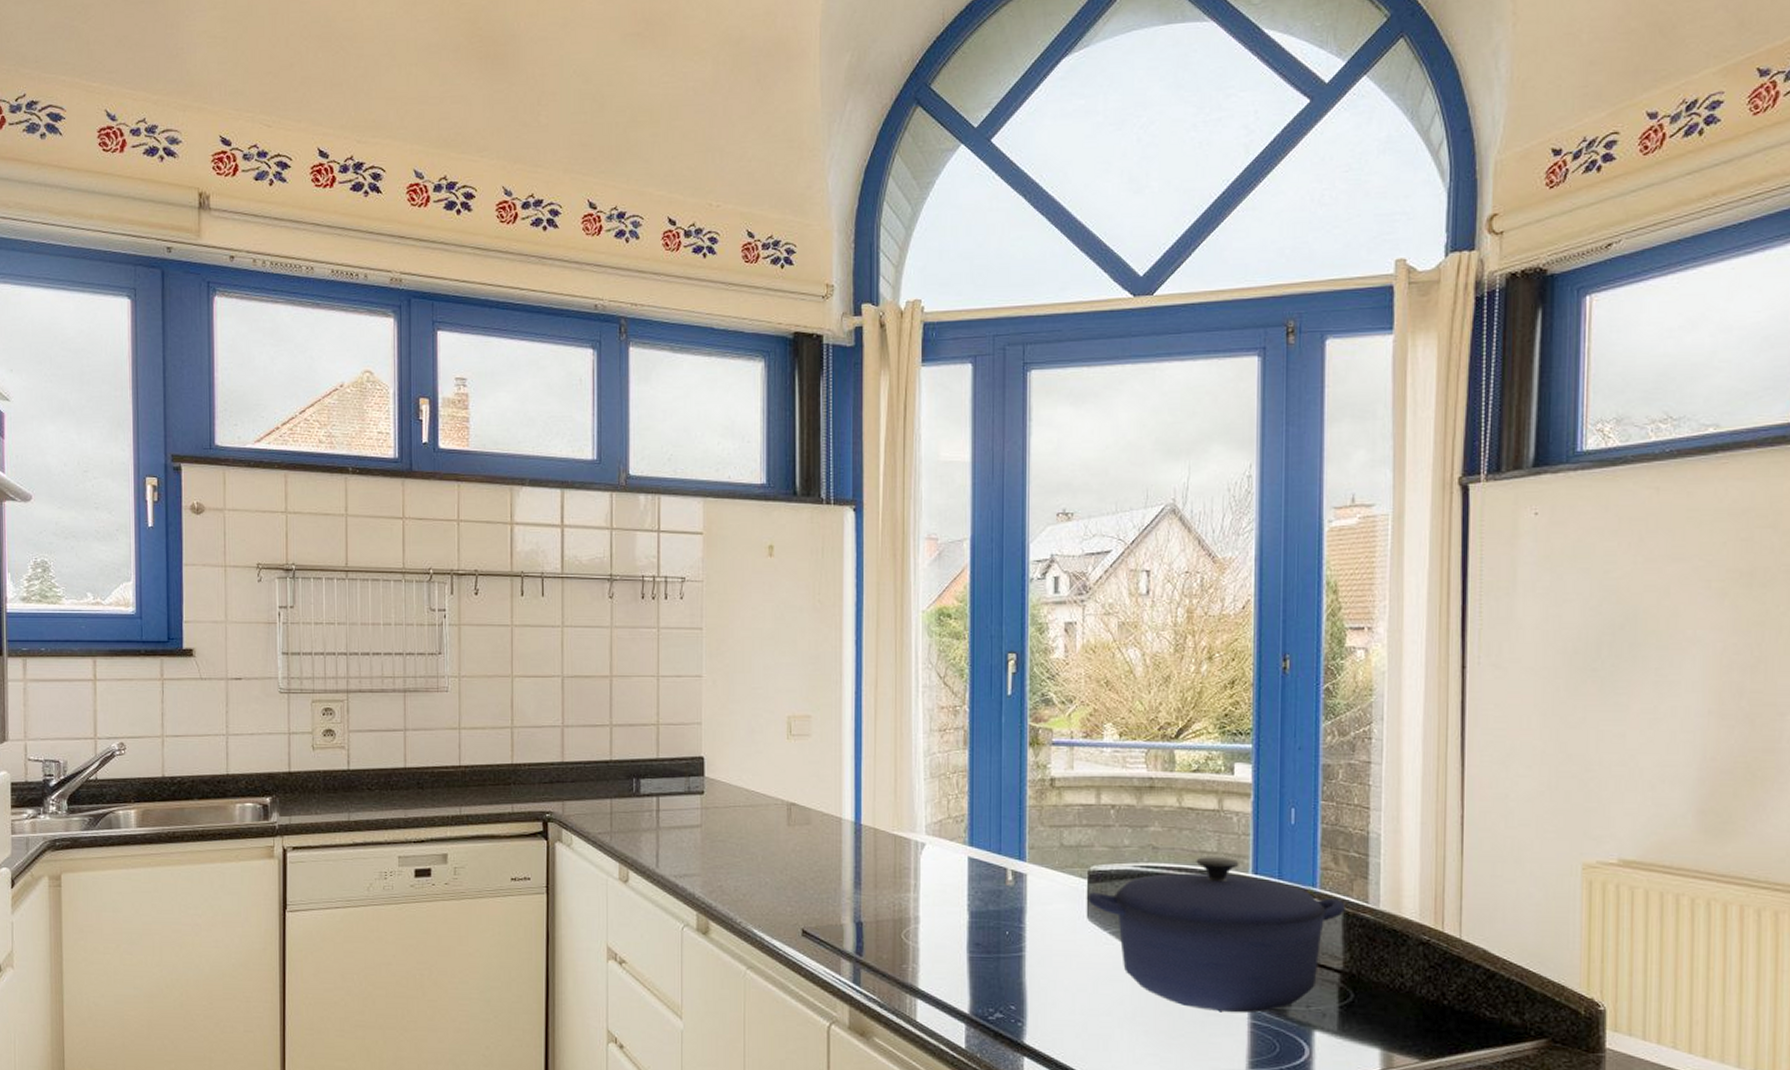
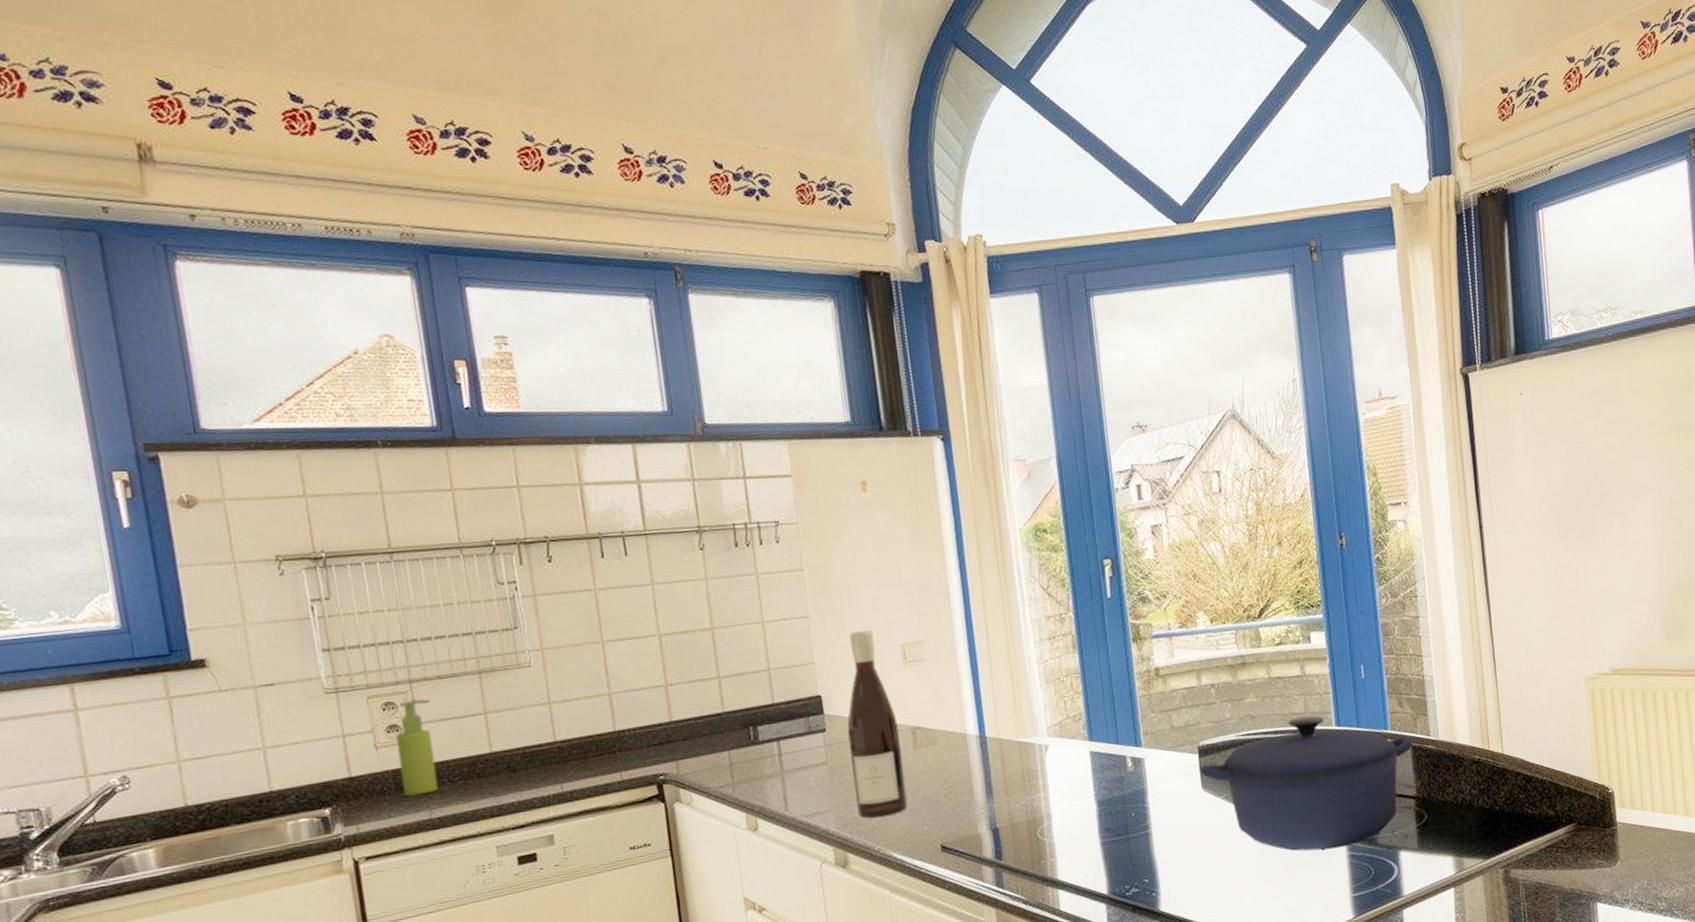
soap dispenser: none [329,709,361,798] -> present [396,699,439,797]
bottle: none [724,698,774,891] -> present [847,630,908,819]

